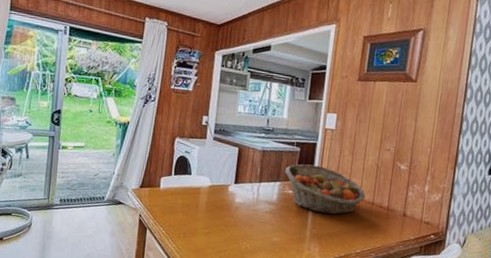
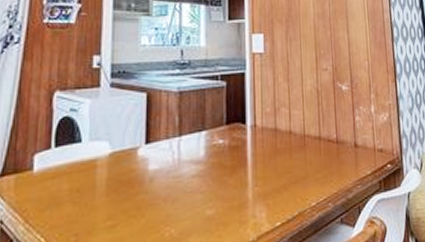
fruit basket: present [285,164,366,215] -> none [212,101,311,163]

